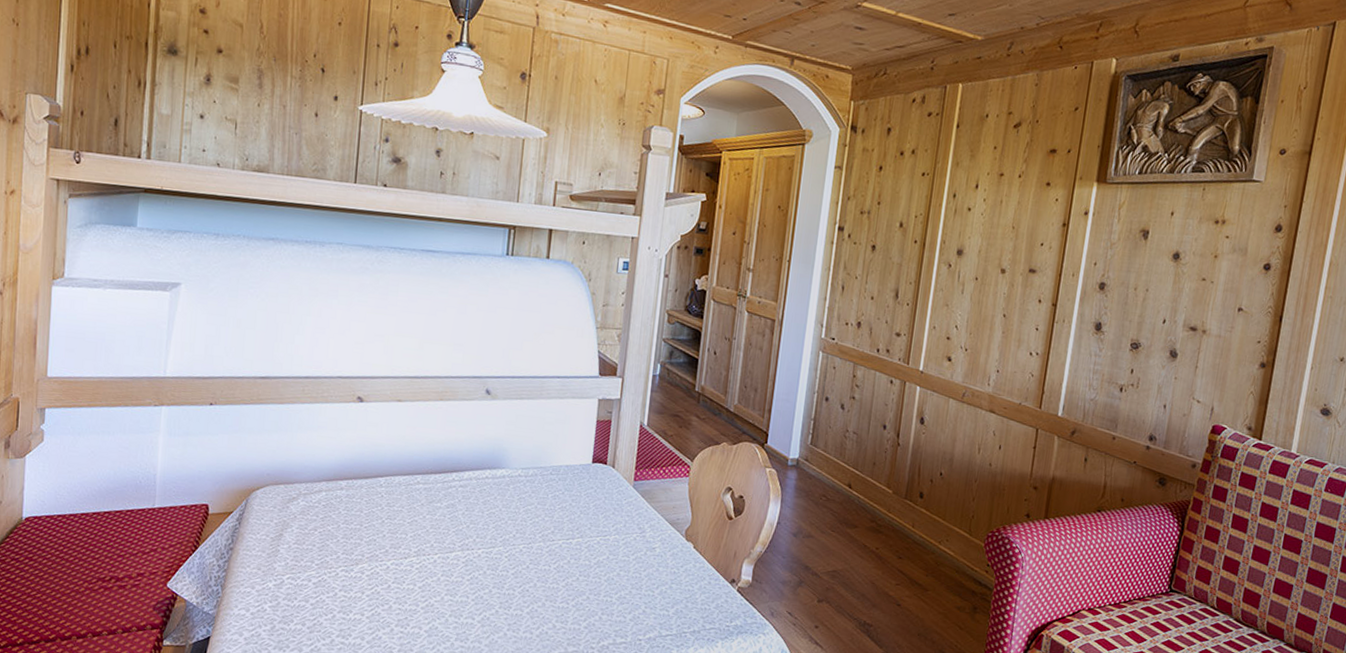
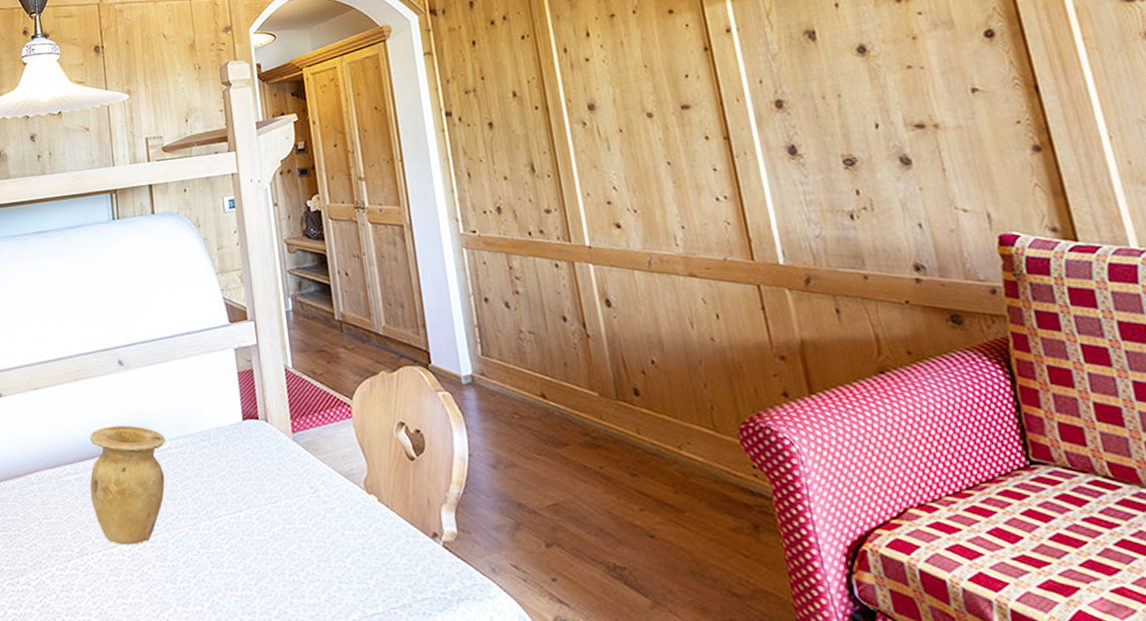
vase: none [436,447,518,553] -> present [89,425,166,545]

